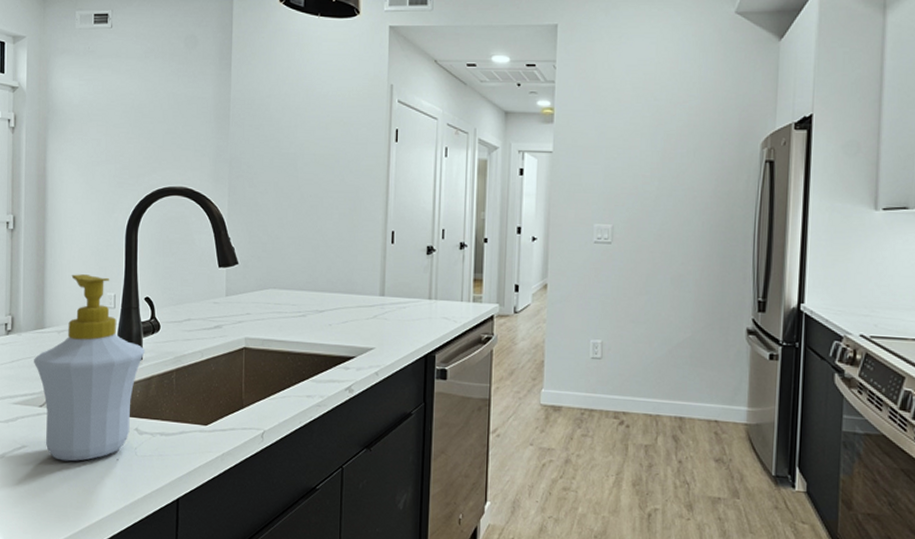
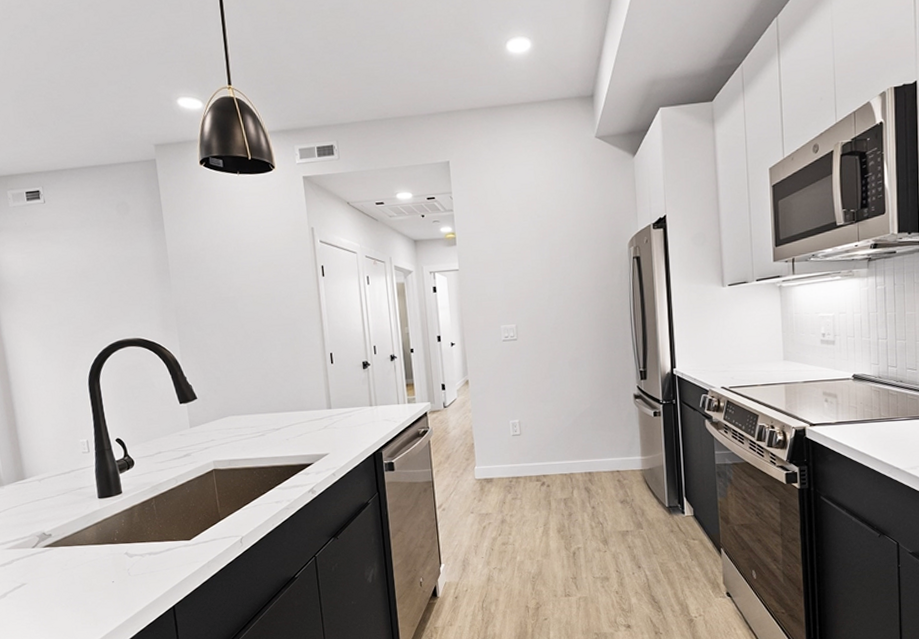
soap bottle: present [34,274,145,462] -> none [20,426,124,591]

